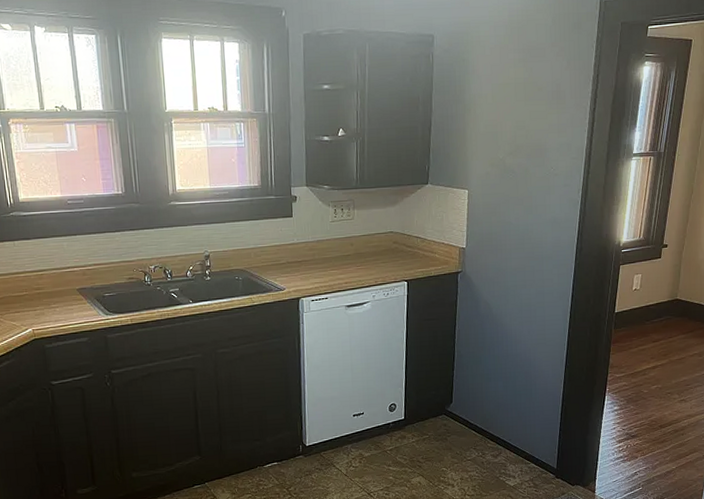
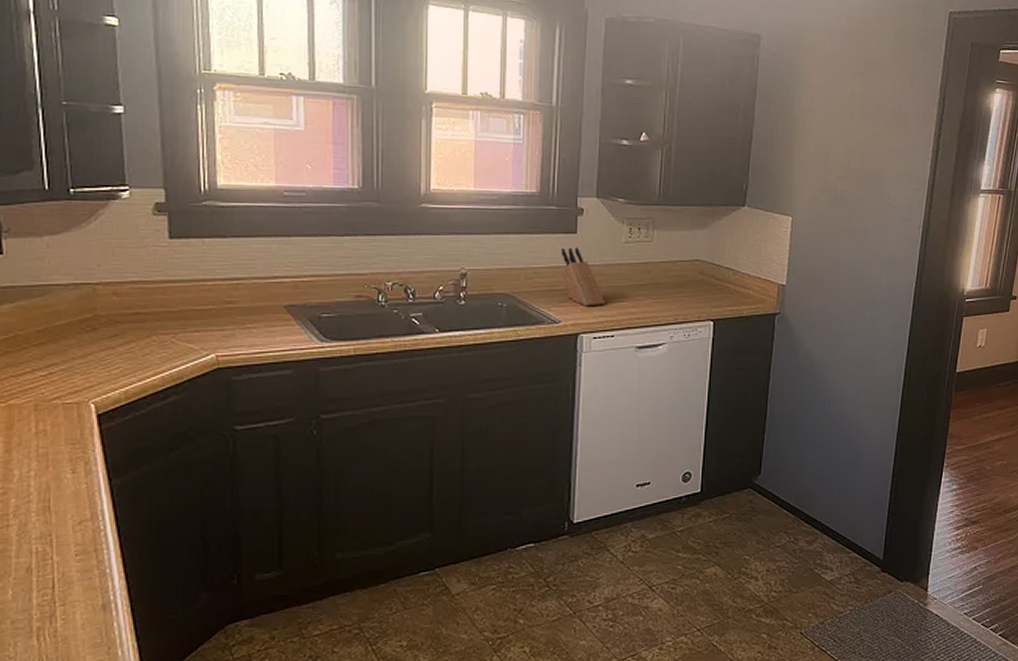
knife block: none [281,228,319,276] -> present [561,247,605,307]

